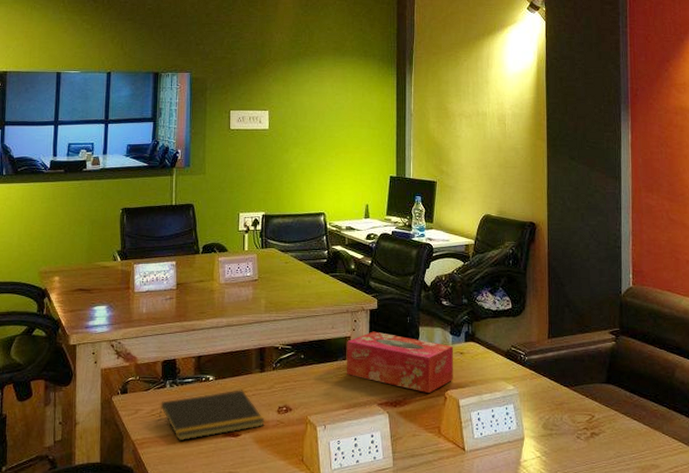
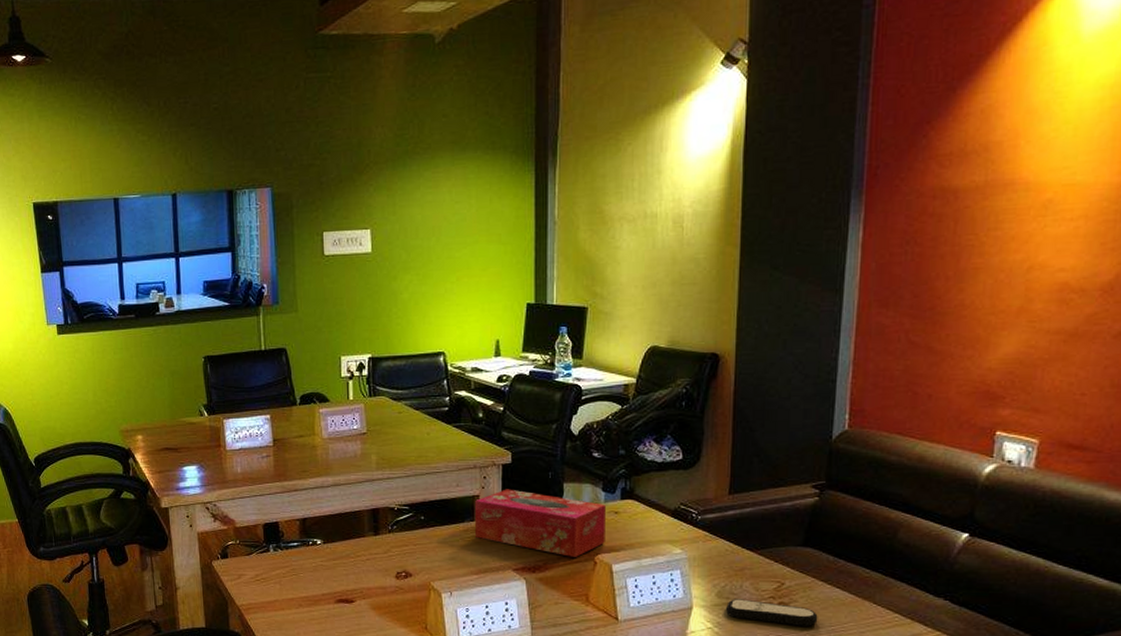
notepad: present [159,390,265,441] -> none [264,554,382,607]
remote control: none [551,430,622,454] -> present [726,599,818,626]

